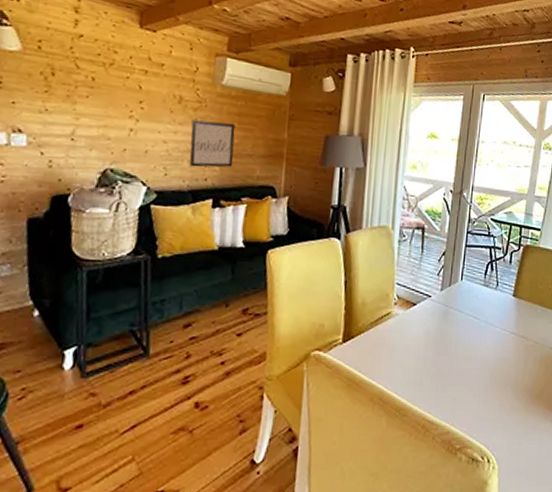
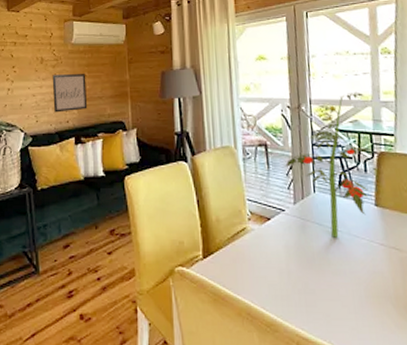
plant: none [439,183,522,325] -> present [285,91,372,238]

